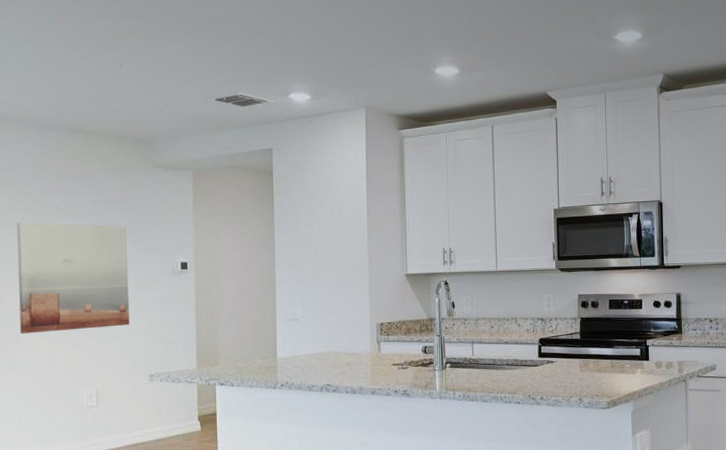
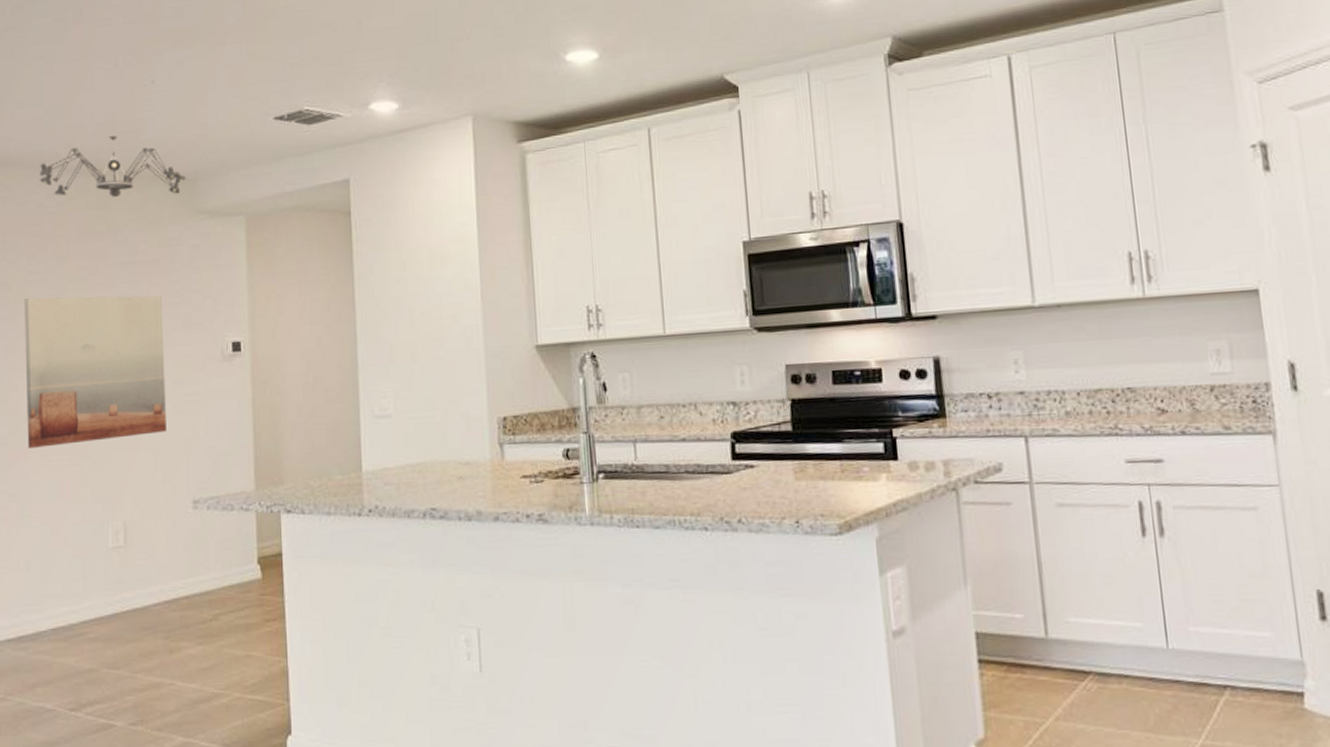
chandelier: none [28,104,147,151] -> present [39,136,187,198]

